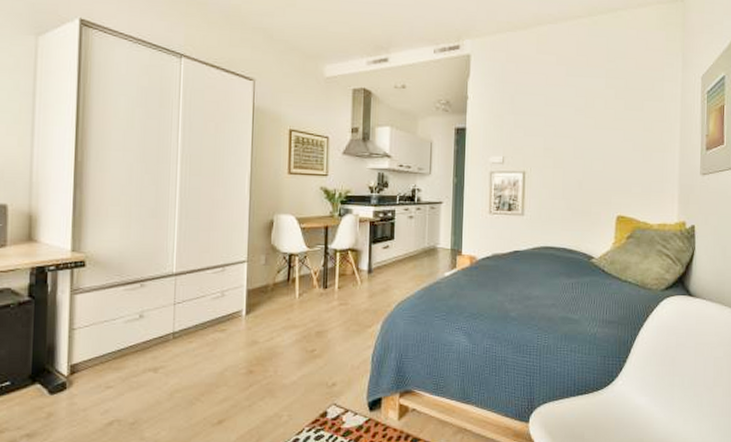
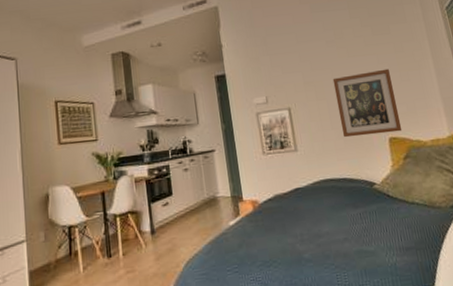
wall art: none [572,146,633,211] -> present [332,68,402,138]

